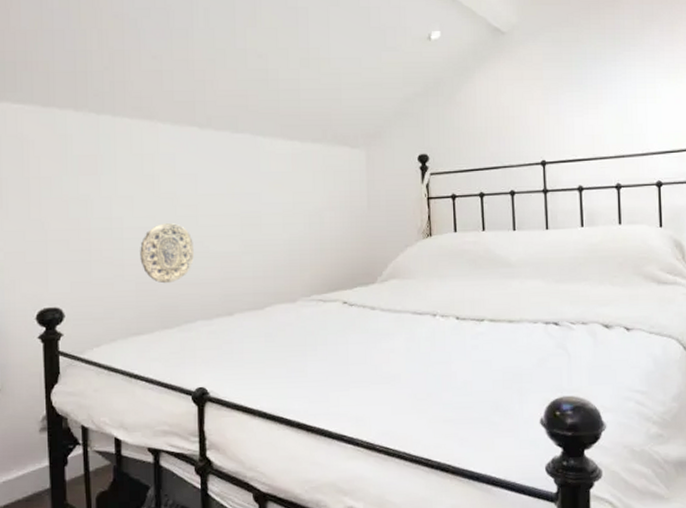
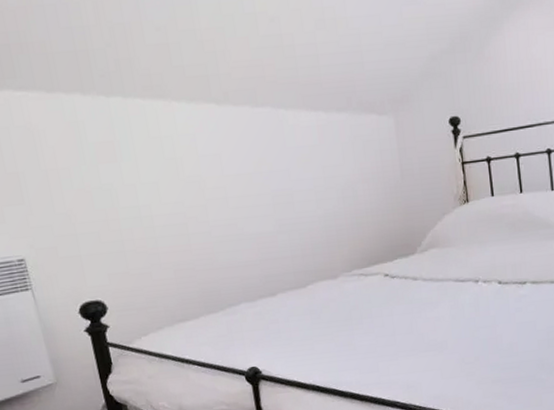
decorative plate: present [140,223,194,284] -> none [173,207,229,269]

